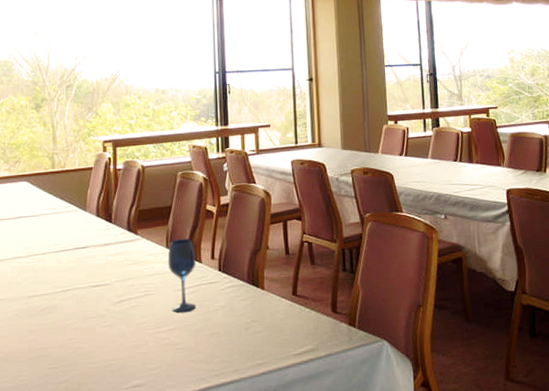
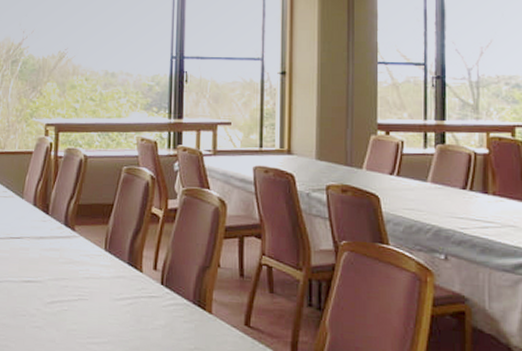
wineglass: present [167,238,197,312] -> none [105,241,137,325]

